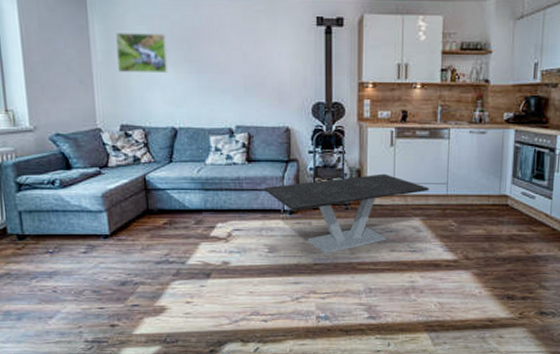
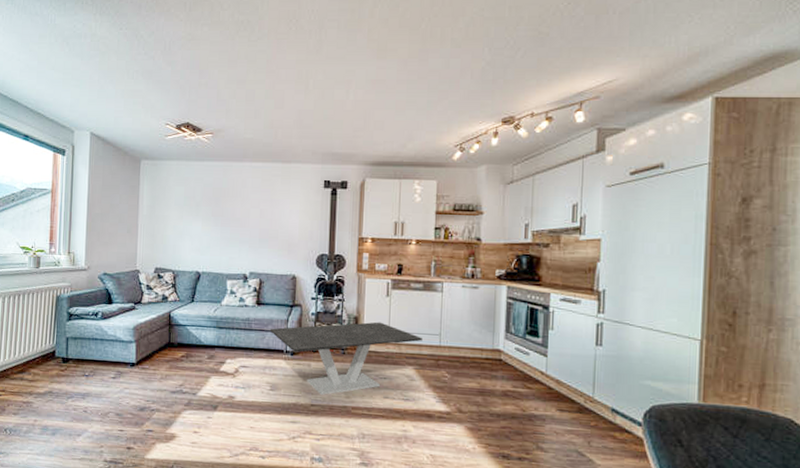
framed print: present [116,33,169,74] -> none [158,192,199,226]

